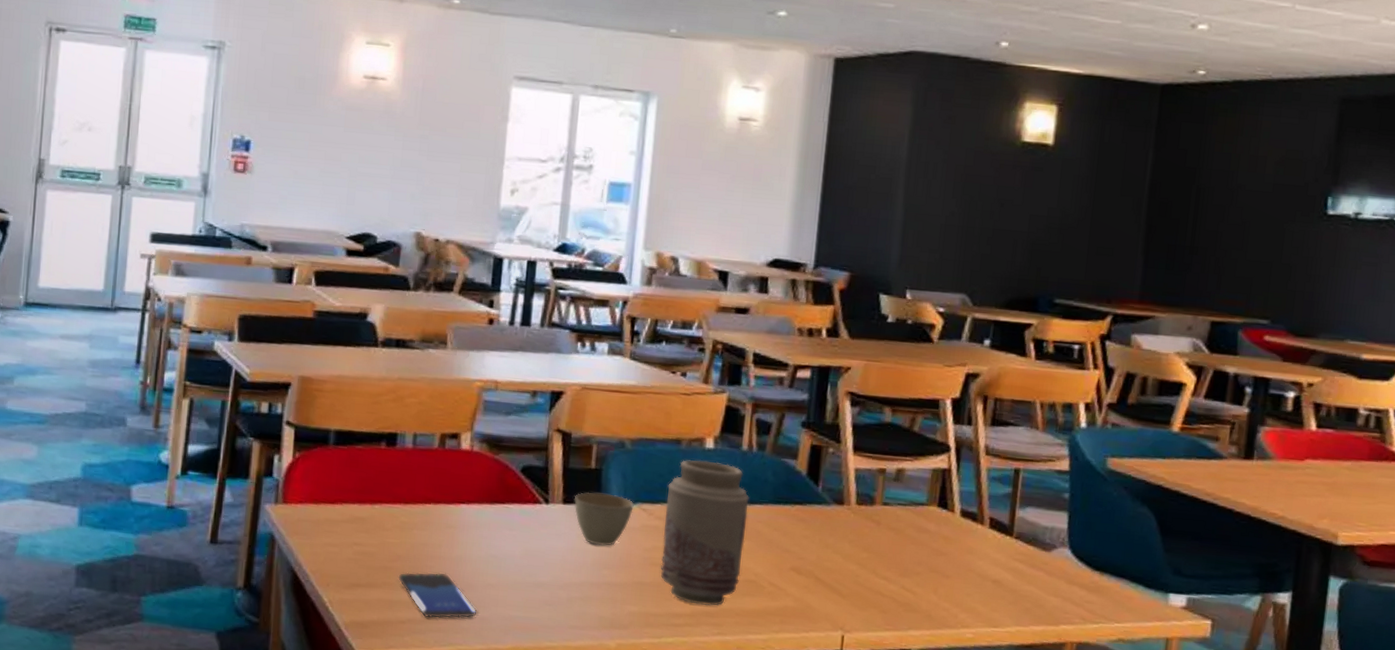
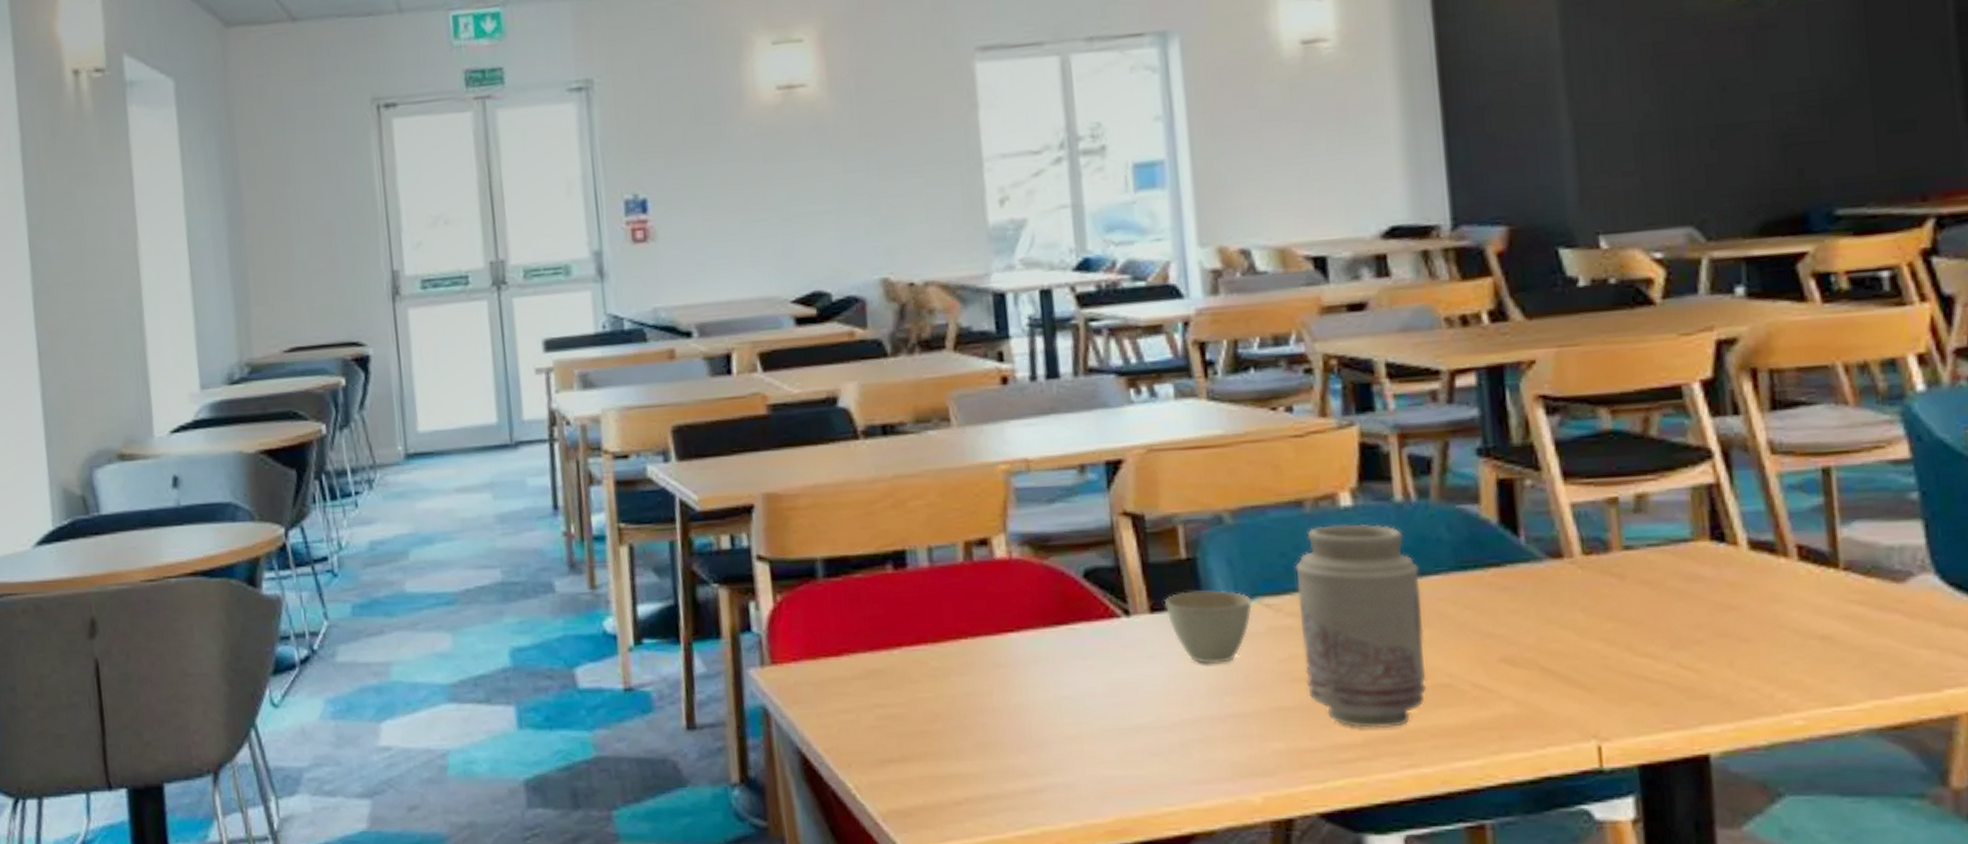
smartphone: present [398,572,477,619] -> none [941,729,1059,794]

